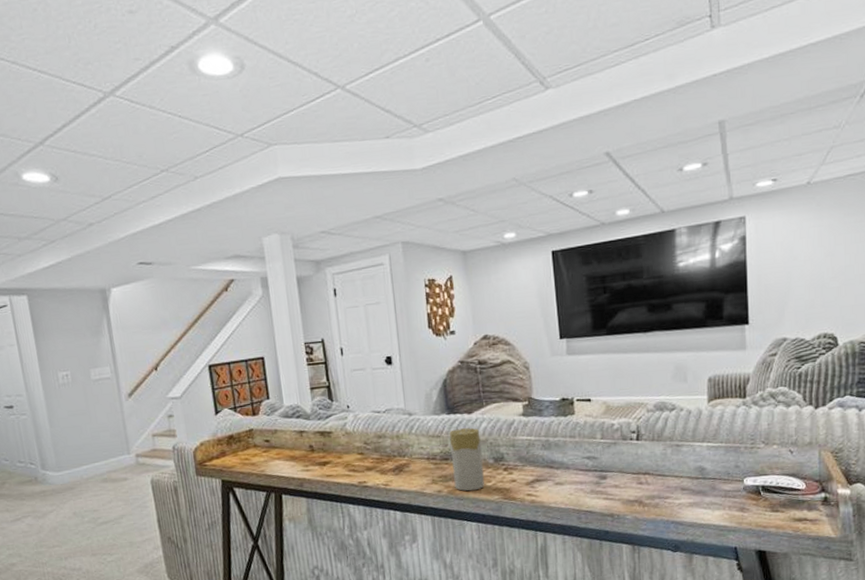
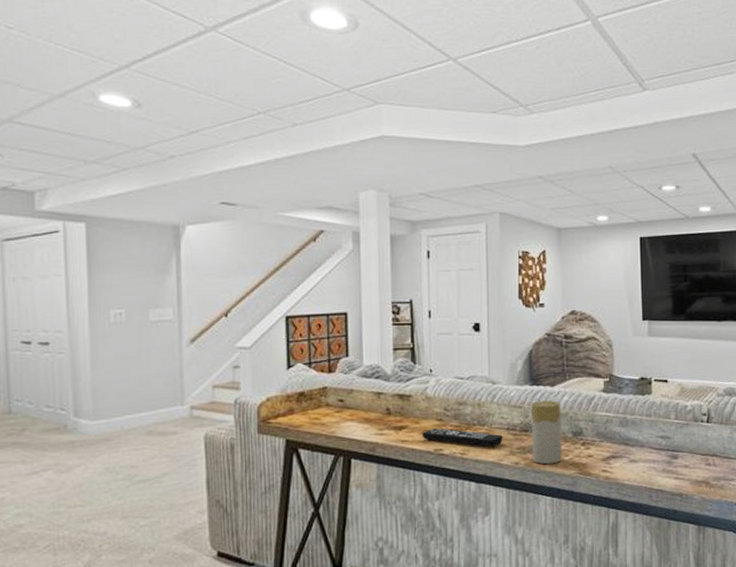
remote control: none [345,461,424,477] -> present [421,428,503,447]

